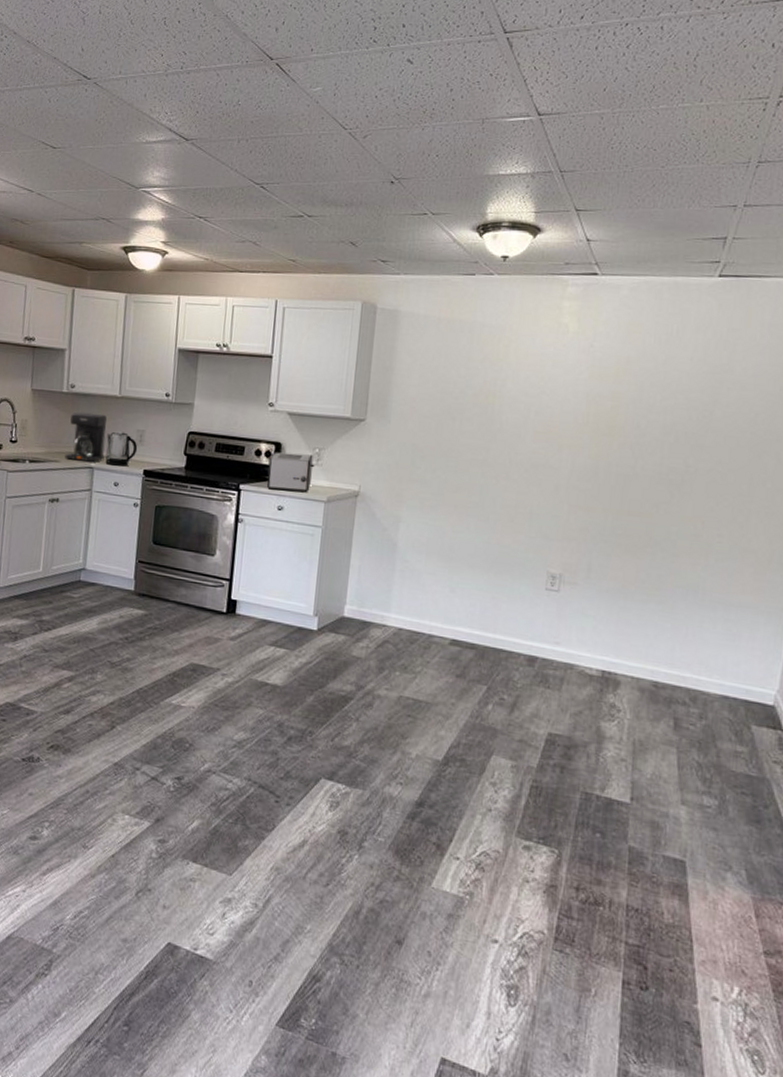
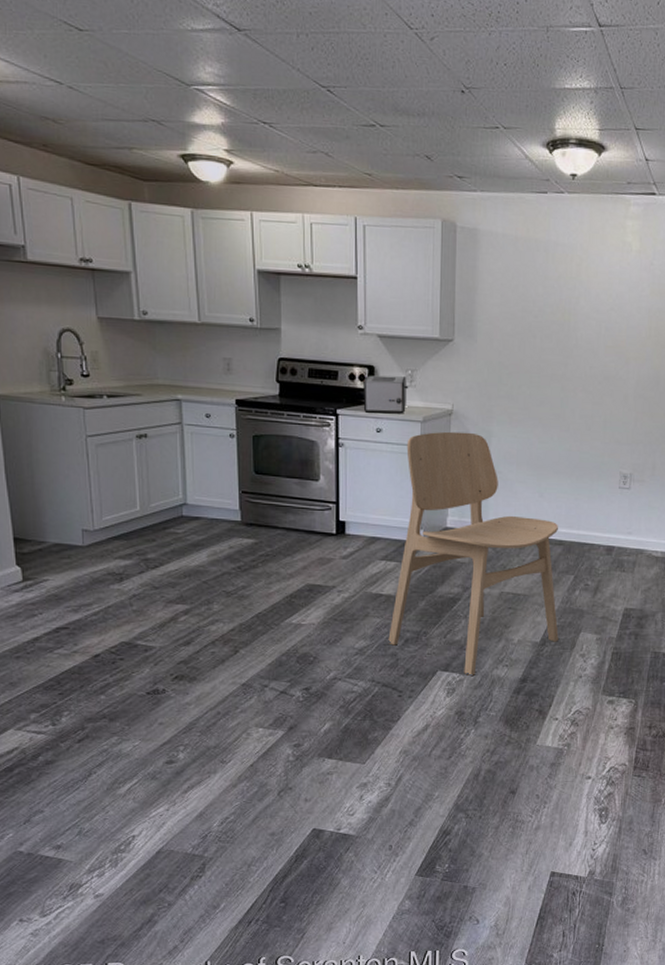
coffee maker: present [65,412,107,463] -> none [147,341,191,395]
kettle: present [105,431,138,467] -> none [191,360,226,397]
dining chair: none [269,513,471,790] -> present [388,431,559,675]

